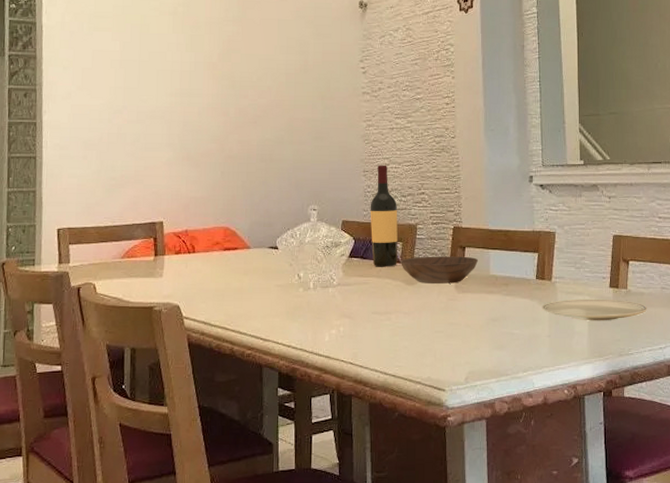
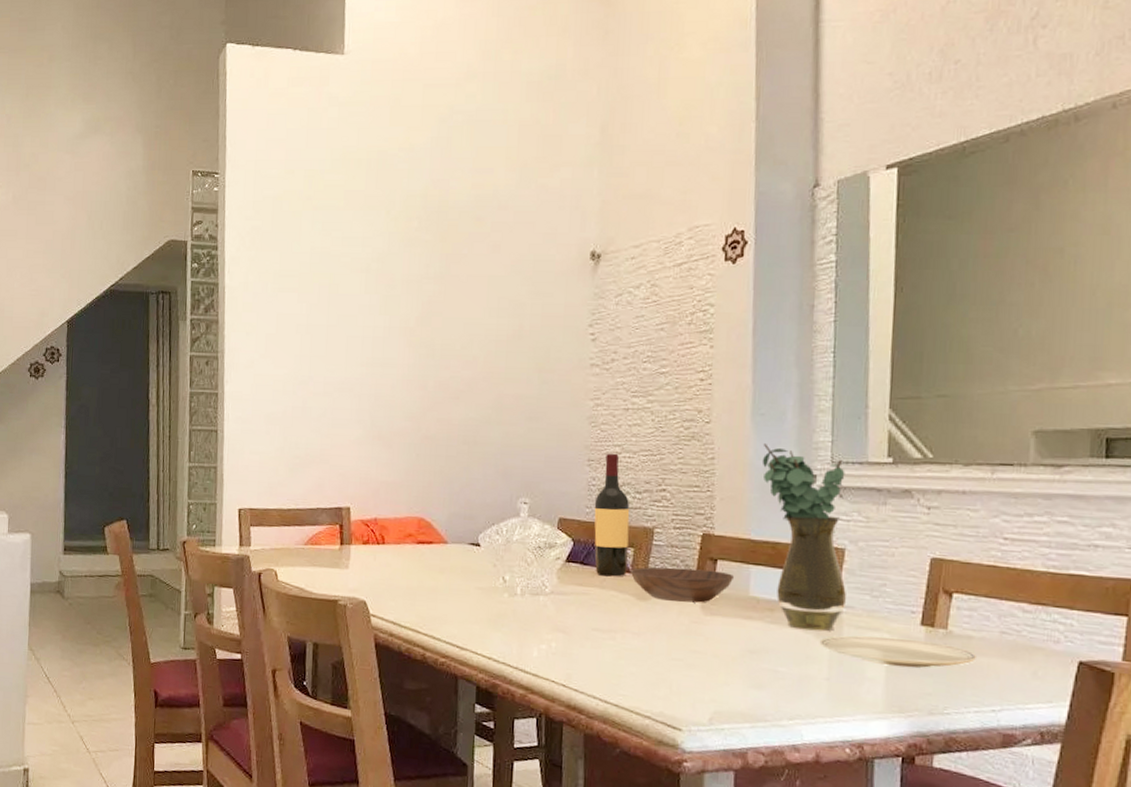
vase: none [494,153,558,299] -> present [762,444,846,632]

